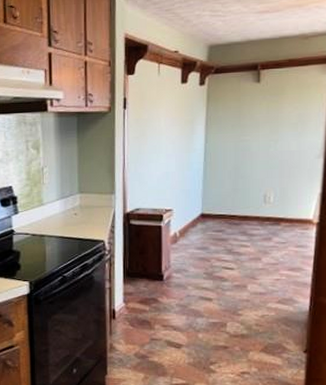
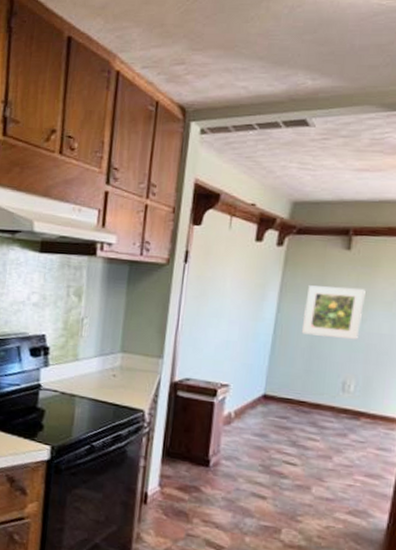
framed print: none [226,114,275,159] -> present [301,285,366,339]

